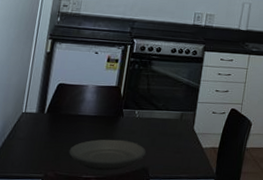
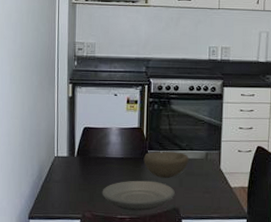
bowl: none [117,110,164,137] -> present [143,151,189,178]

